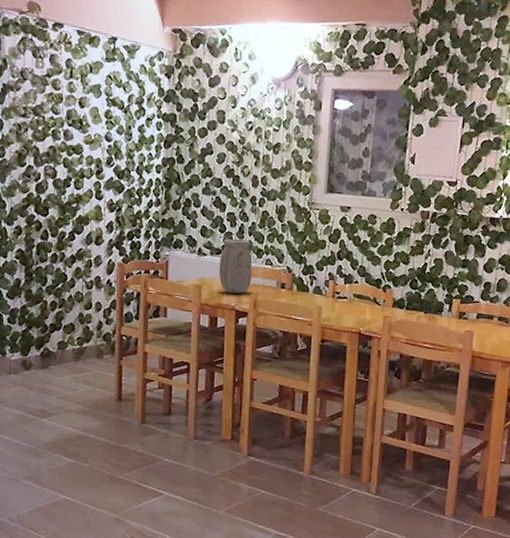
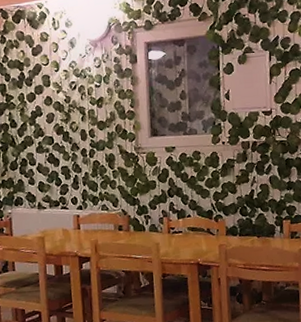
vase: present [219,238,253,293] -> none [58,189,91,241]

